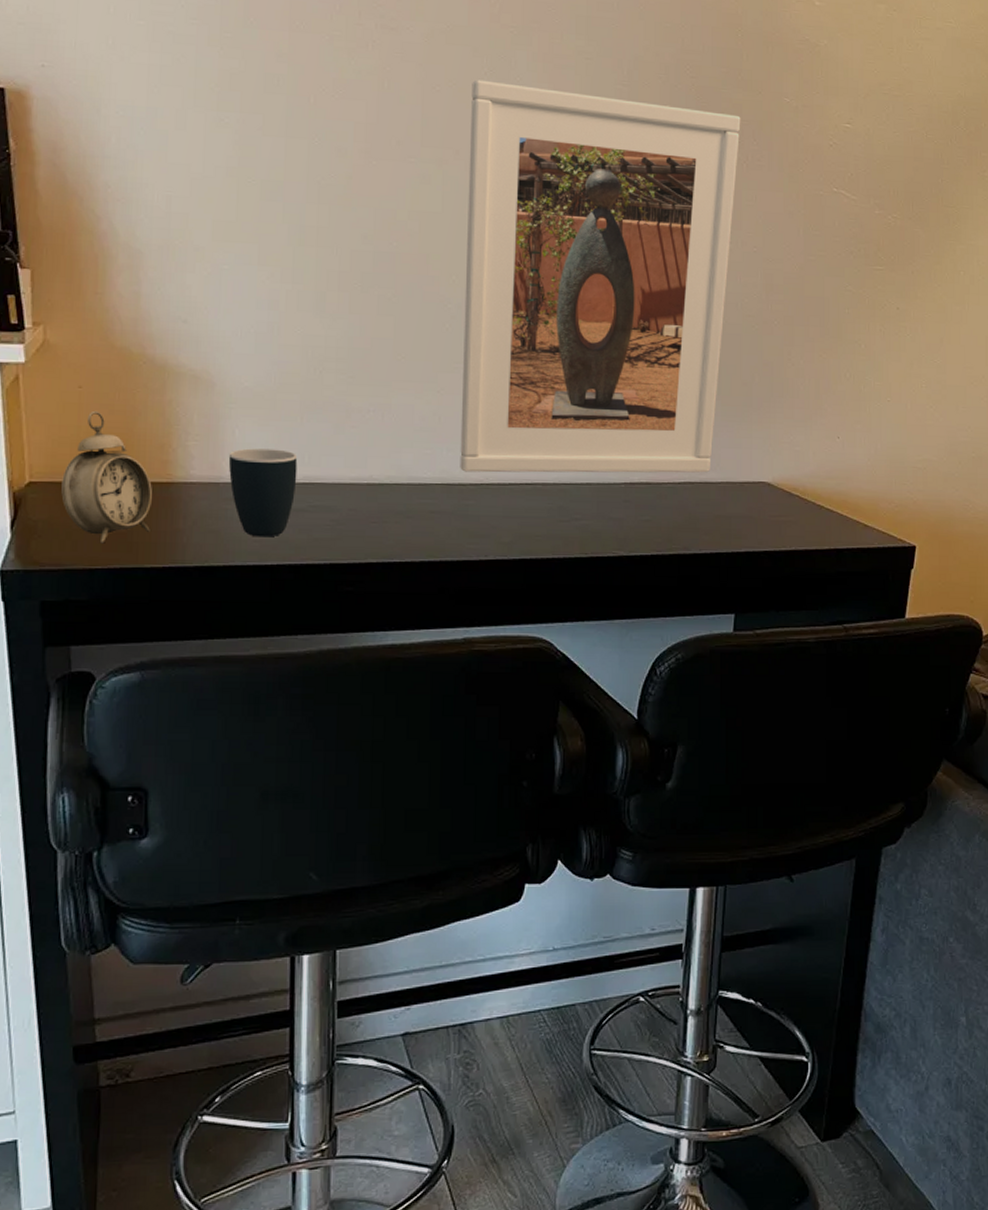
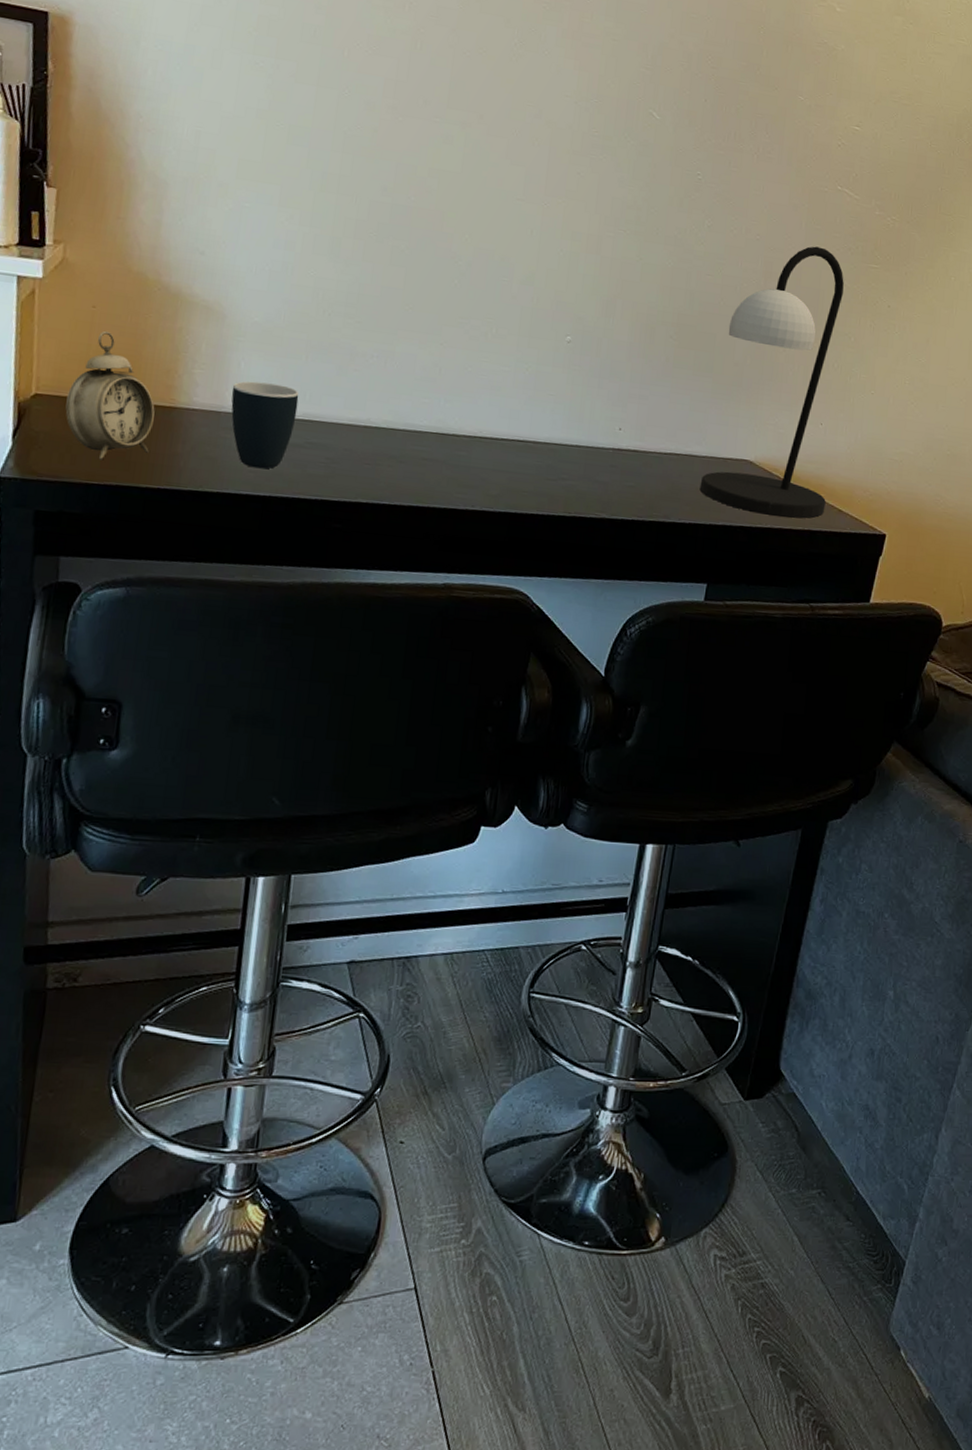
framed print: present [460,80,741,473] -> none [455,49,756,446]
table lamp: none [718,253,850,538] -> present [699,246,844,519]

